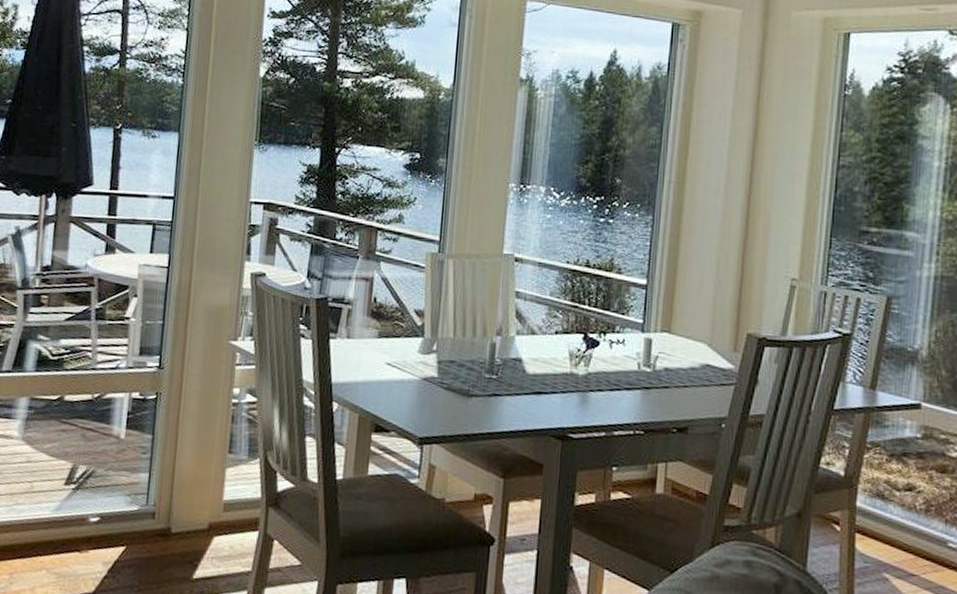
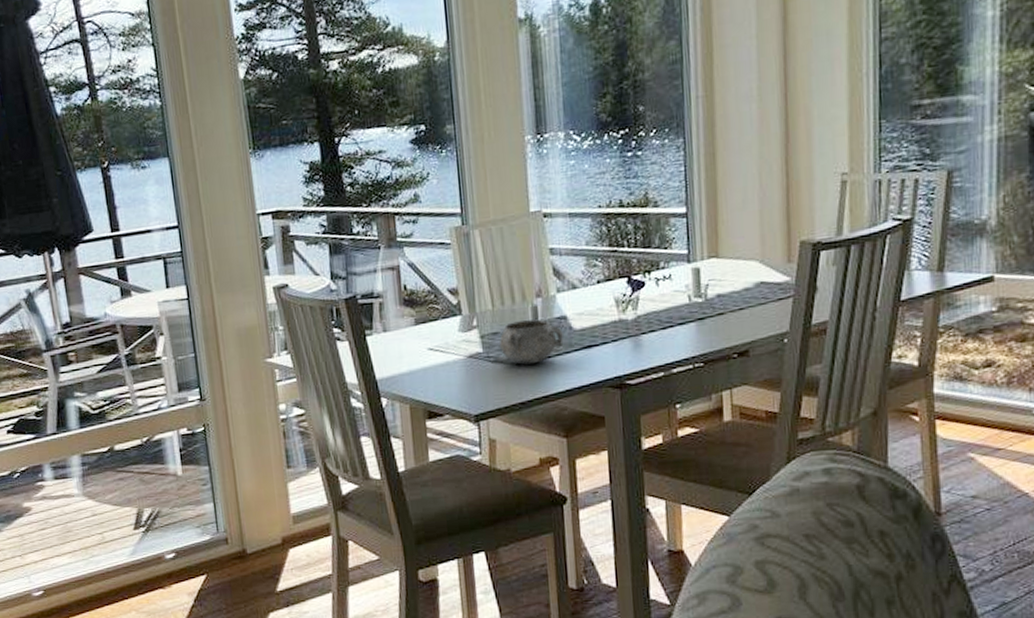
decorative bowl: none [454,354,516,399] -> present [500,319,564,365]

